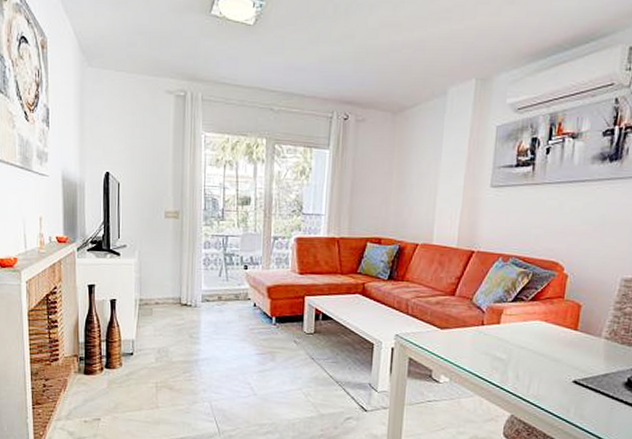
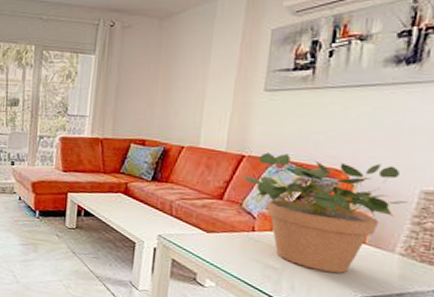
potted plant: none [473,247,614,360] -> present [243,152,411,274]

